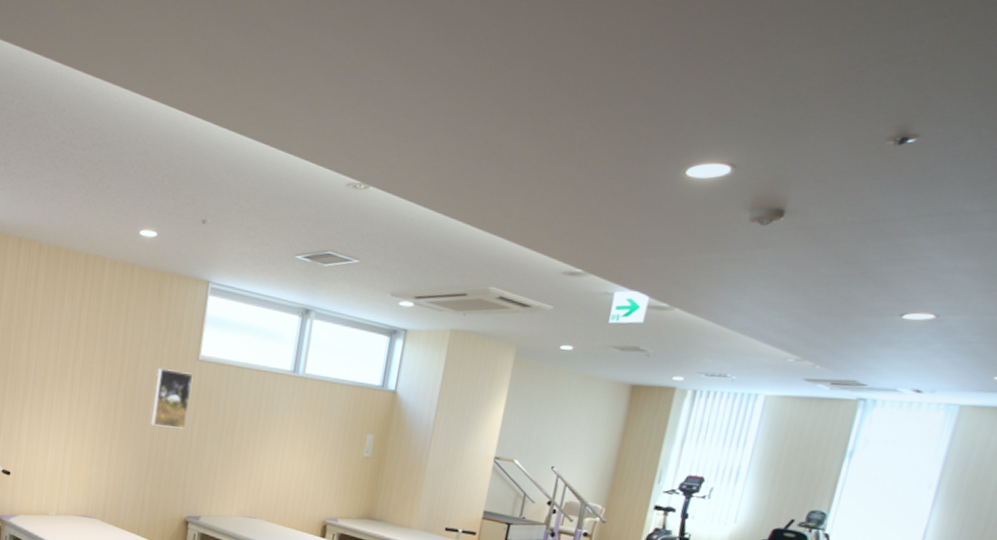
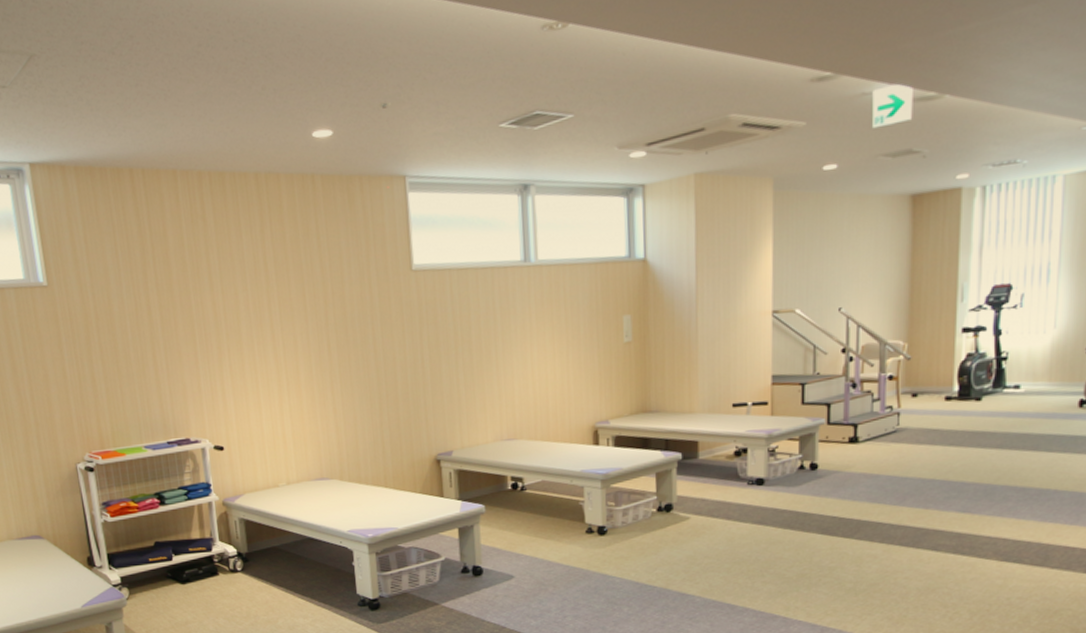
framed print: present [150,368,194,429] -> none [367,287,415,358]

